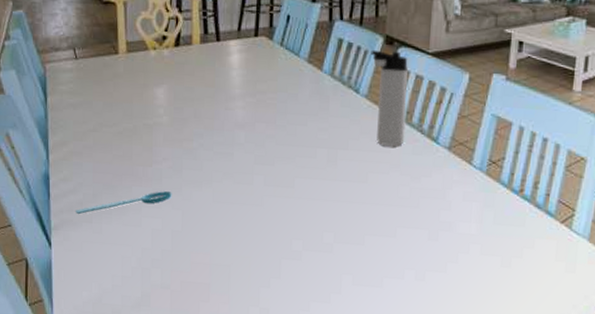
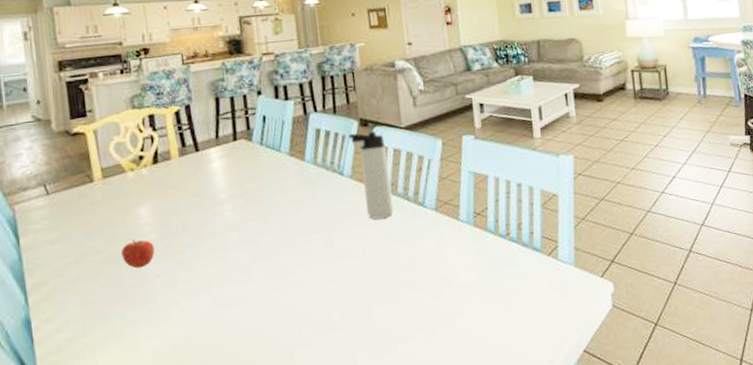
spoon: present [75,191,172,215] -> none [64,308,170,354]
fruit: none [135,118,166,148] -> present [121,239,155,269]

